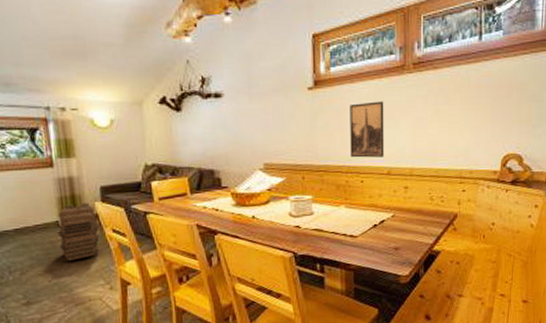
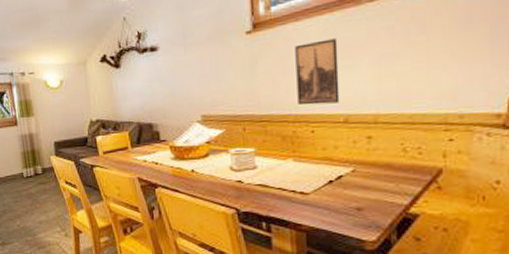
backpack: present [57,202,99,261] -> none [22,156,55,208]

